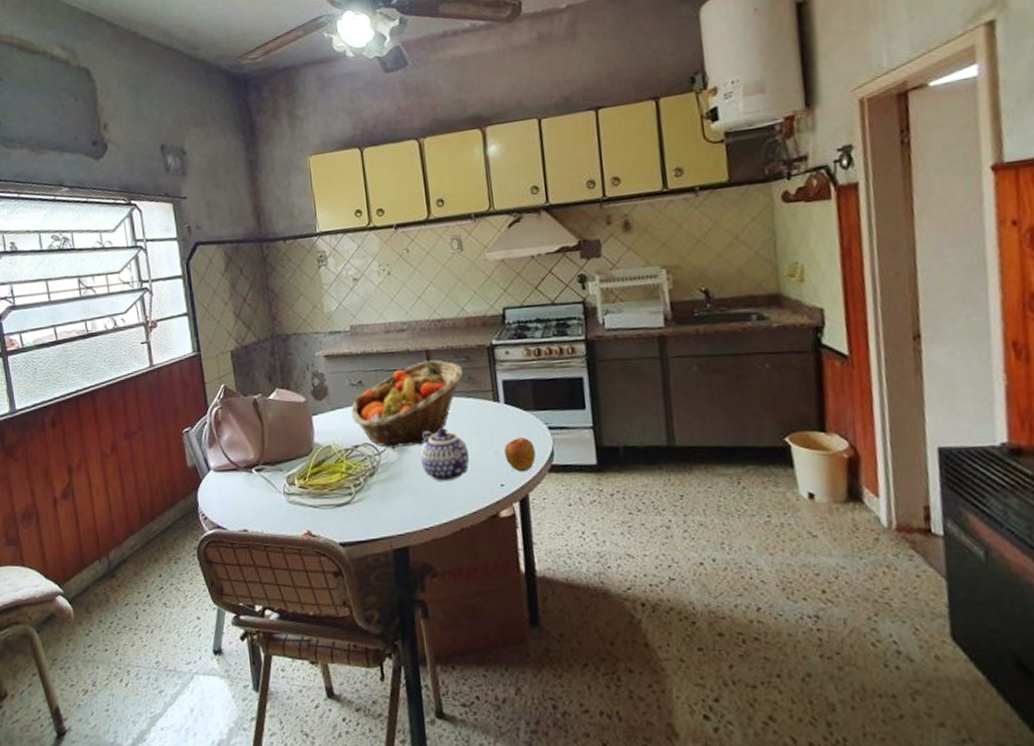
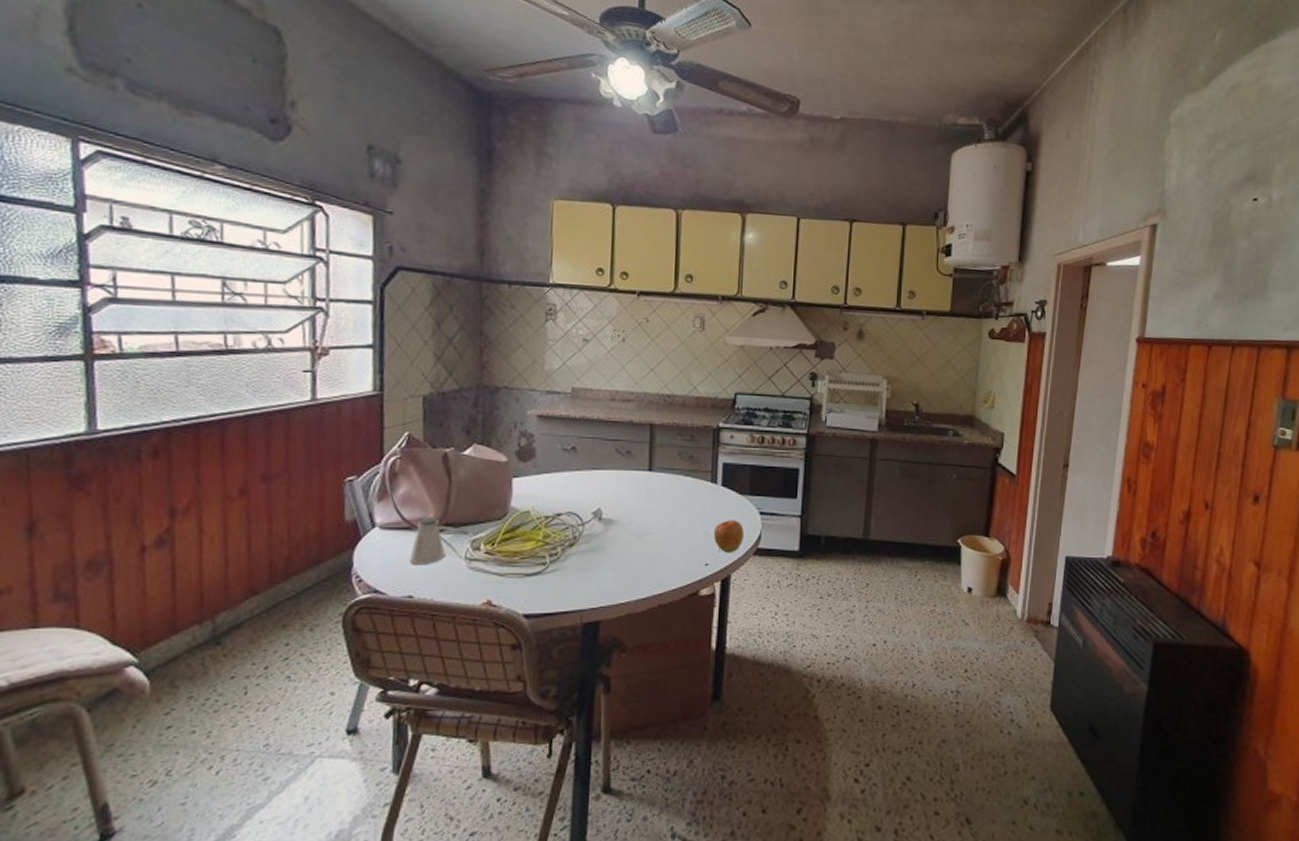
saltshaker: none [240,457,268,502] -> present [409,516,446,565]
fruit basket: present [351,360,464,447] -> none [558,434,686,519]
teapot: present [421,428,469,482] -> none [628,504,678,558]

